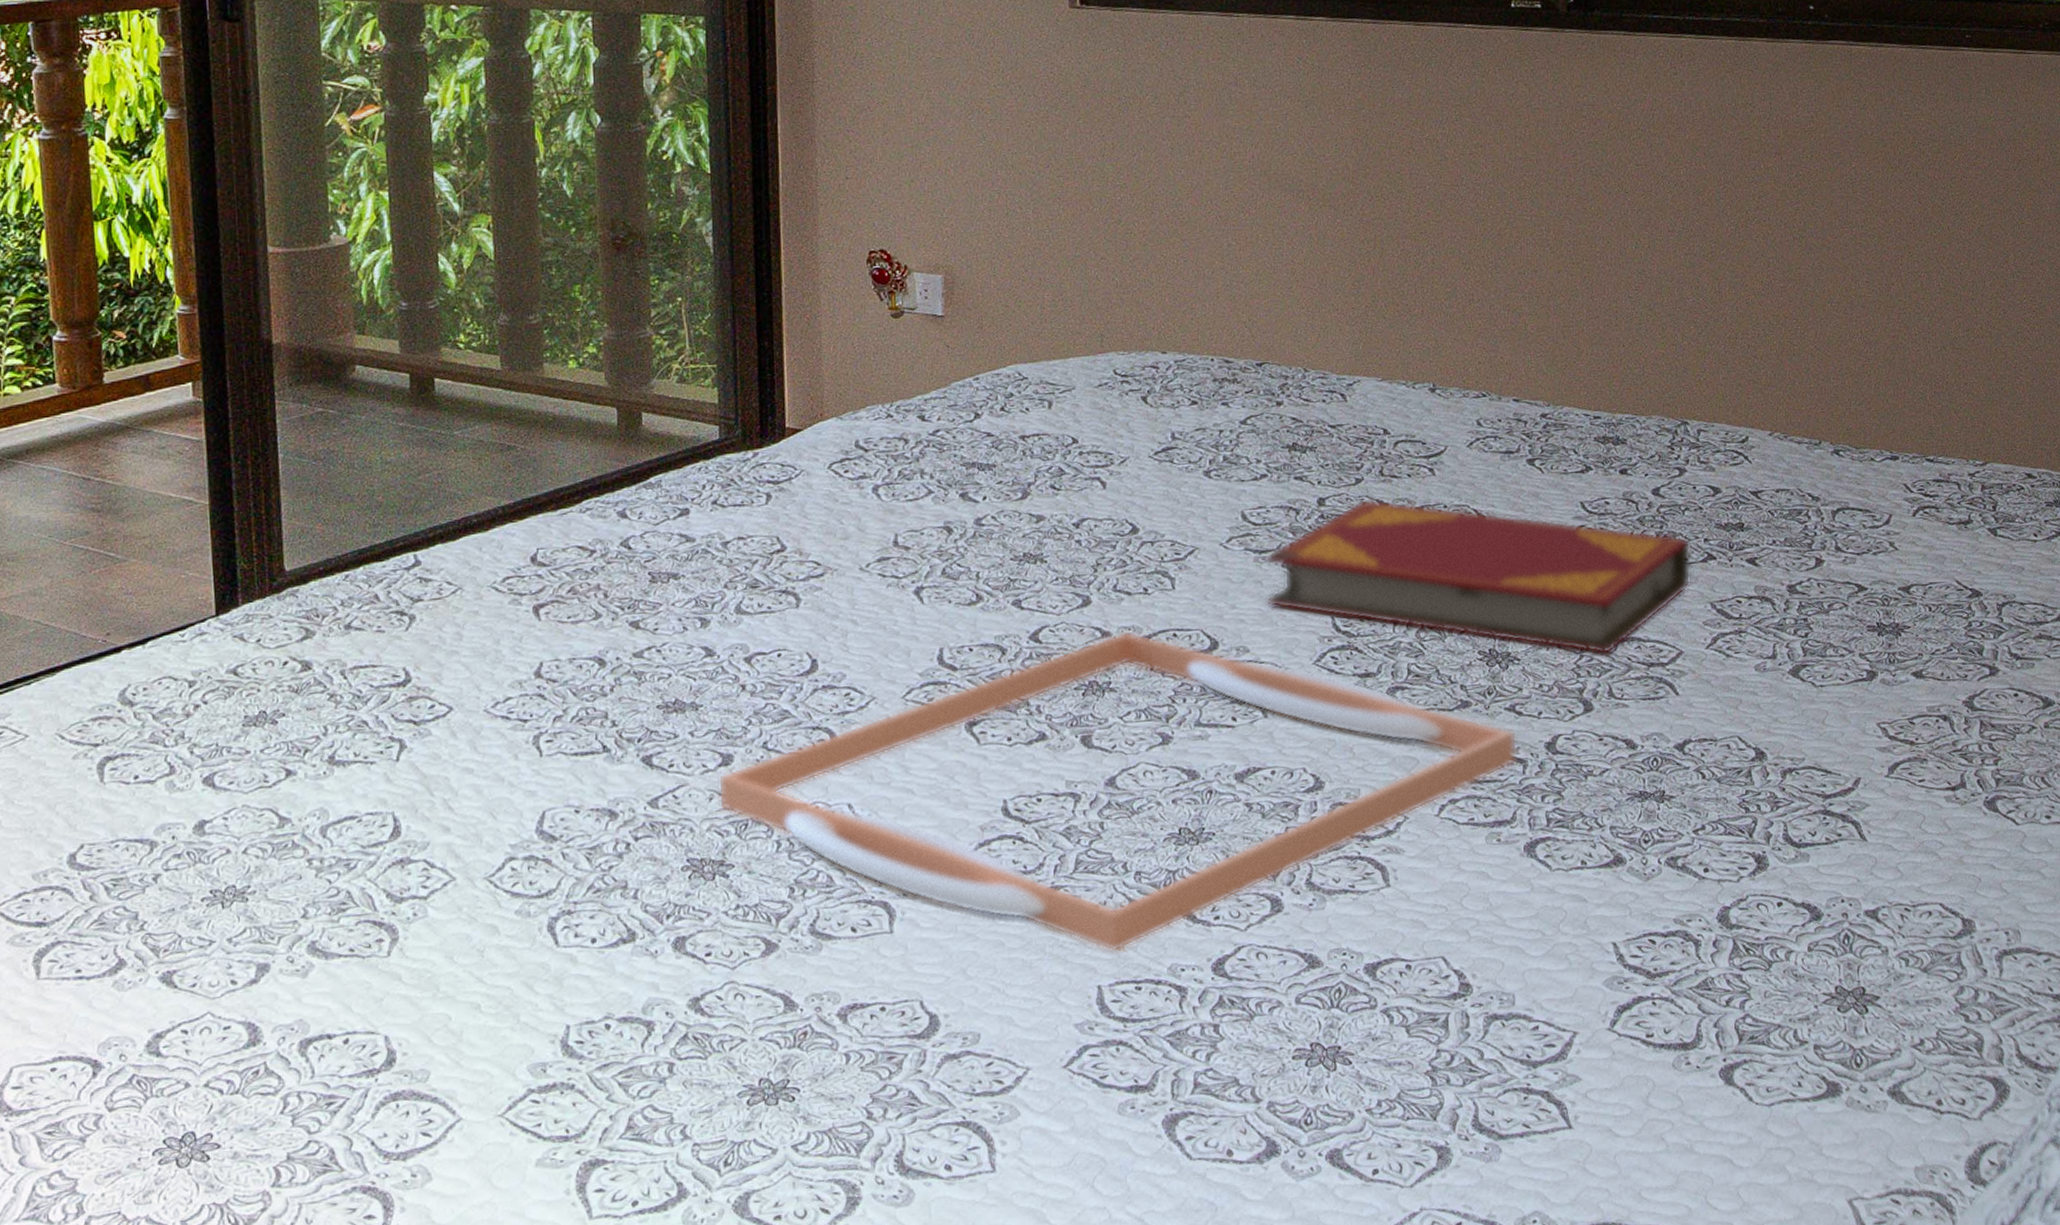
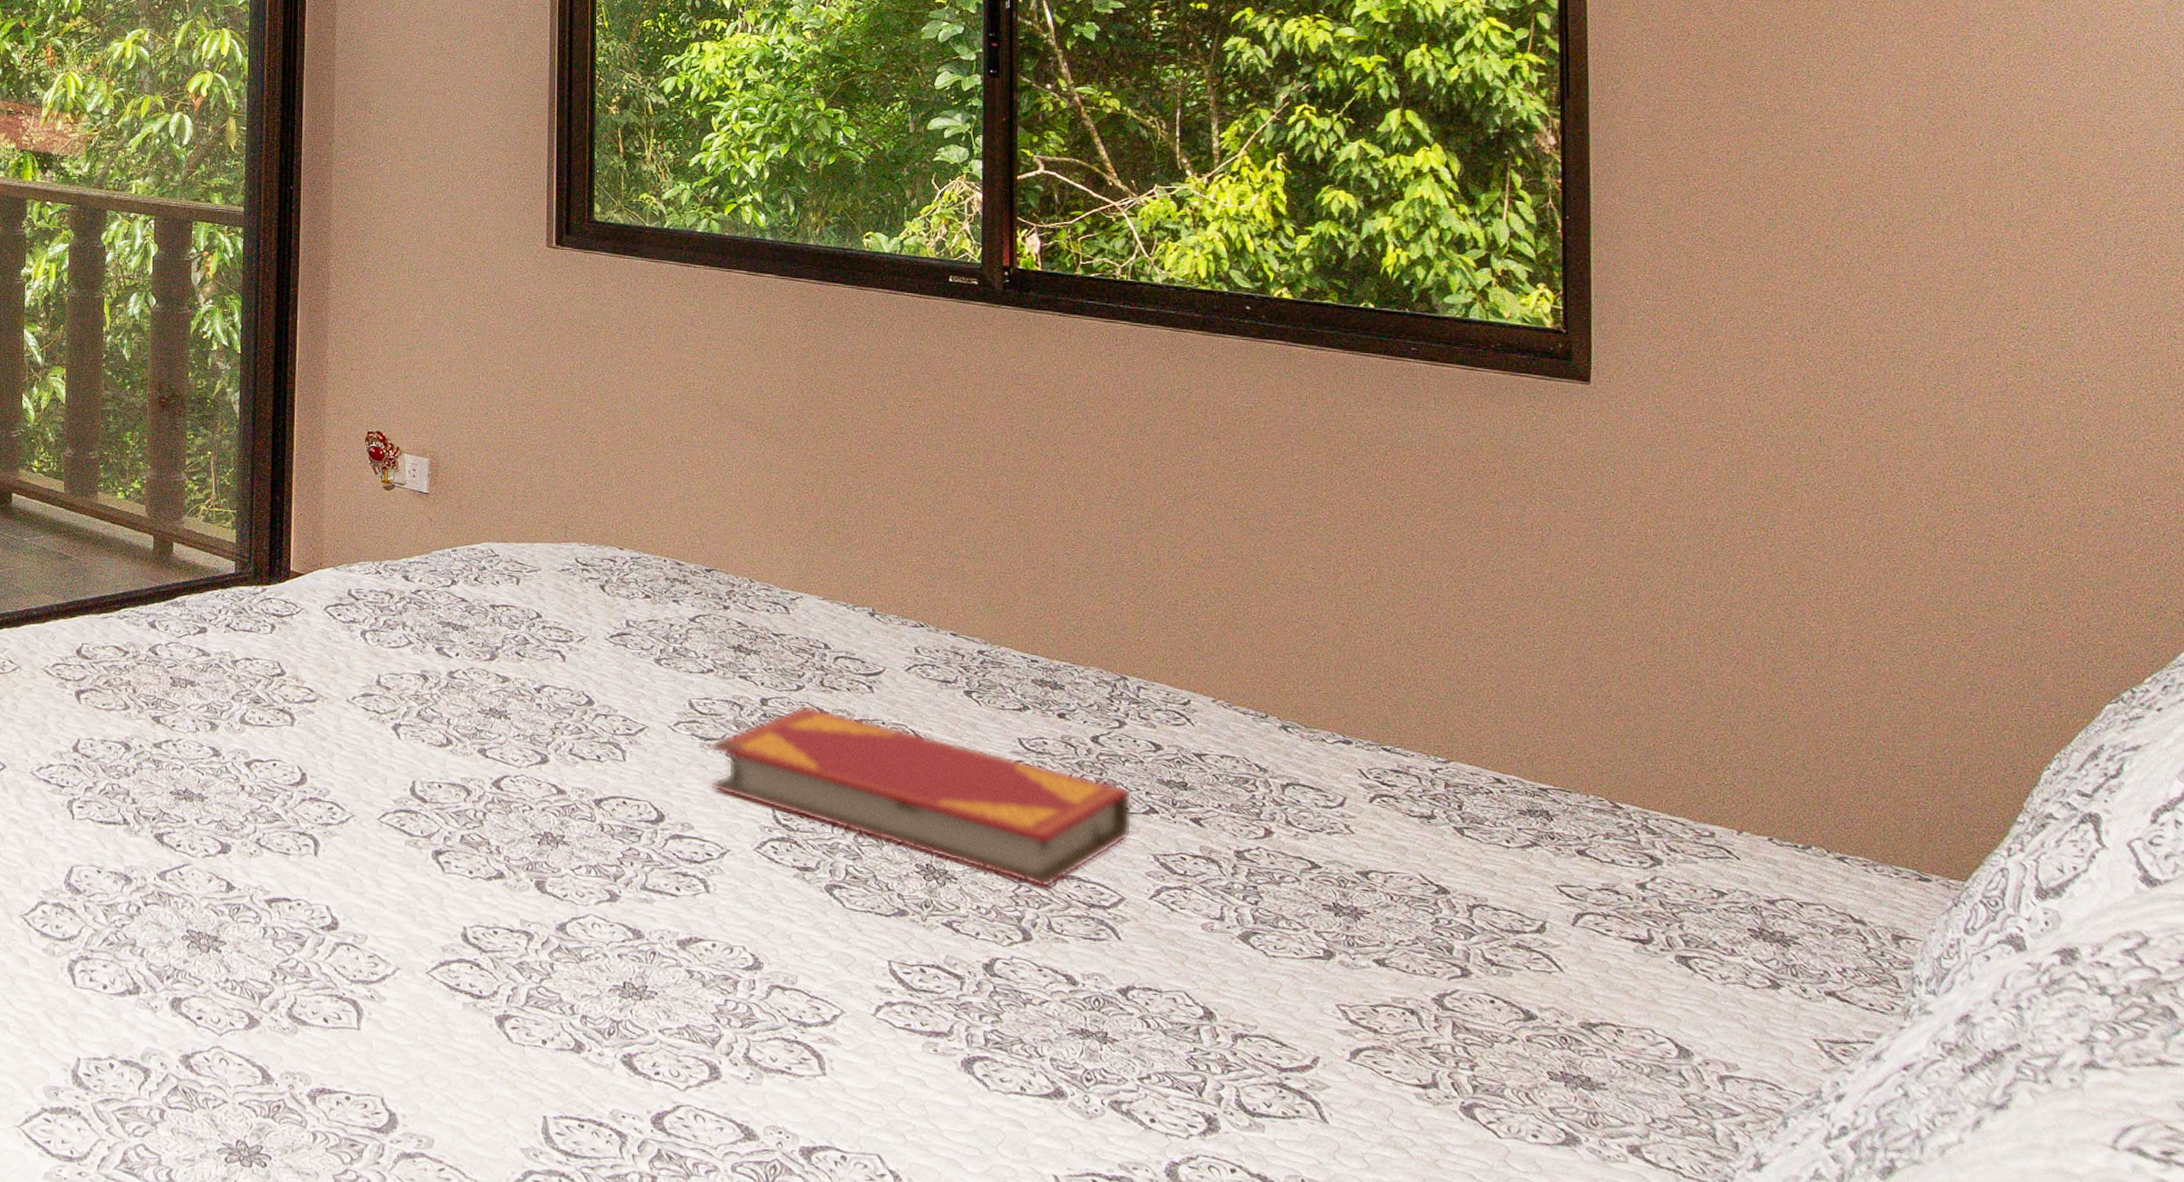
serving tray: present [717,630,1516,953] -> none [216,791,953,1088]

